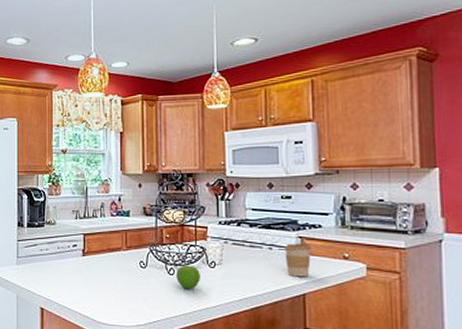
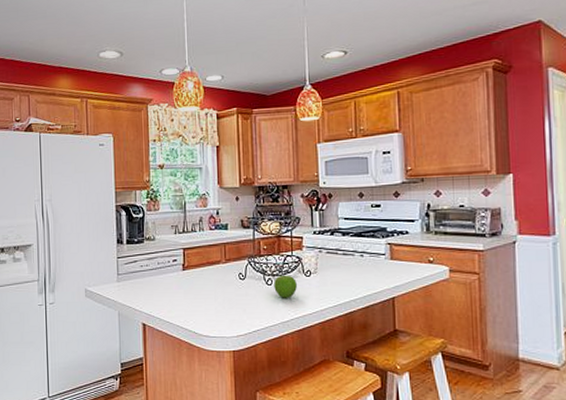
coffee cup: present [284,243,312,277] -> none [375,250,400,282]

